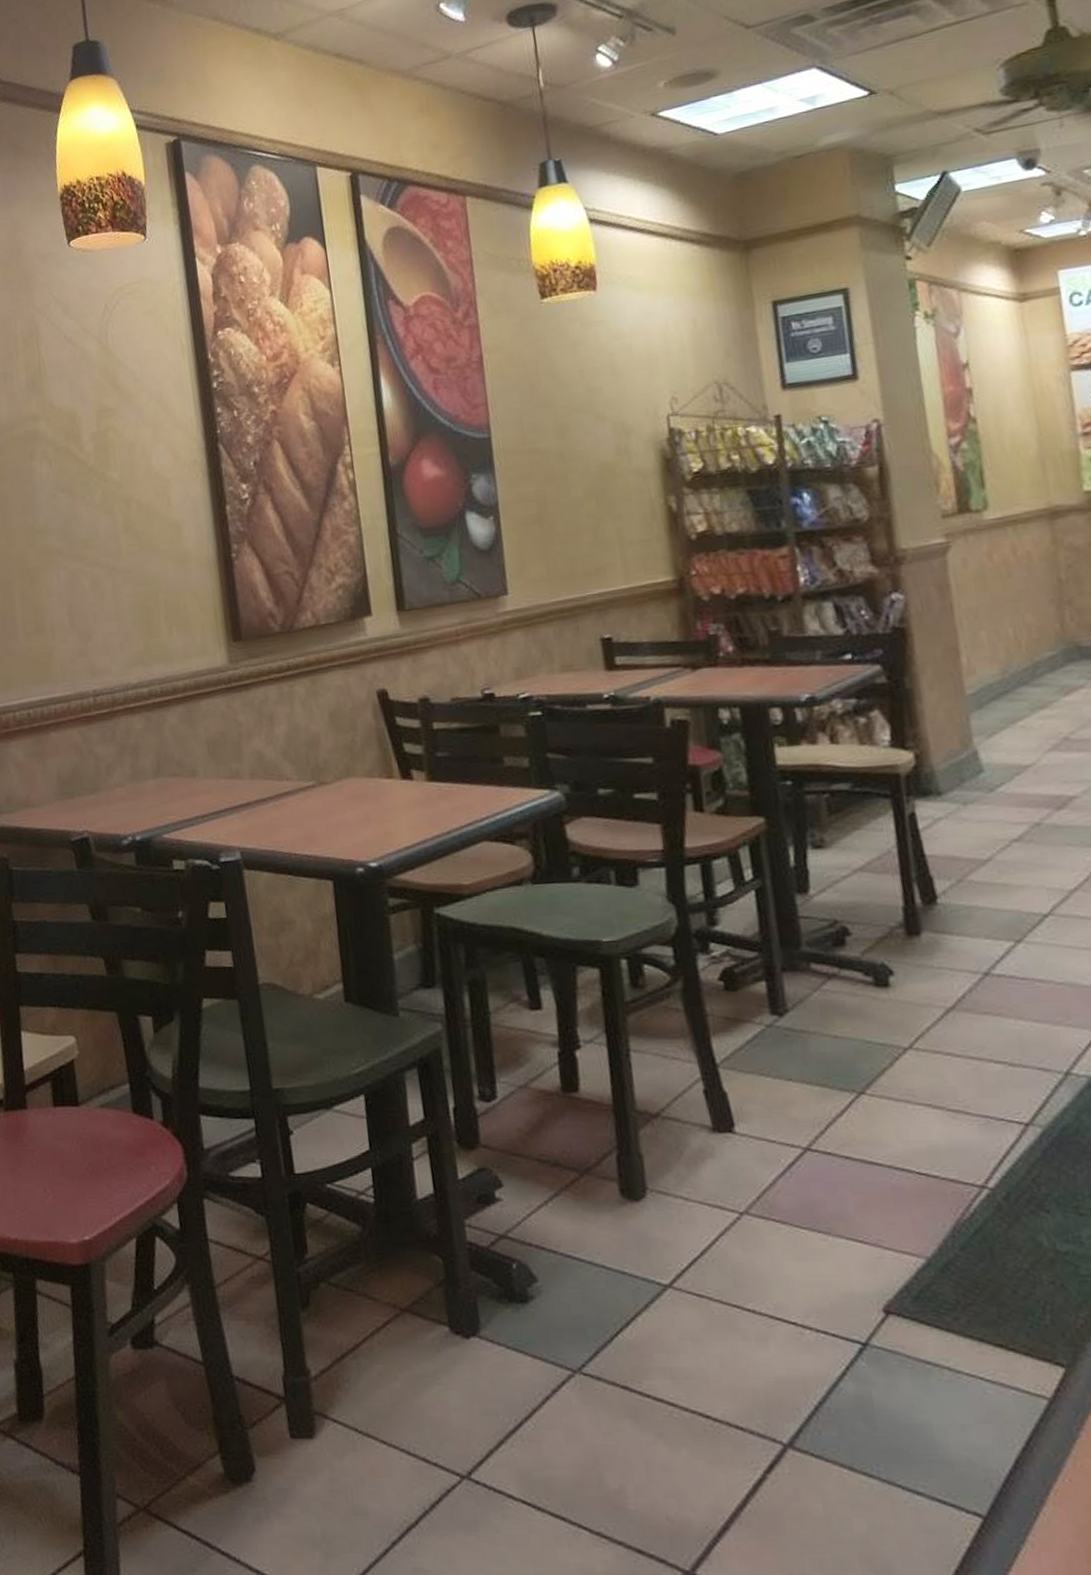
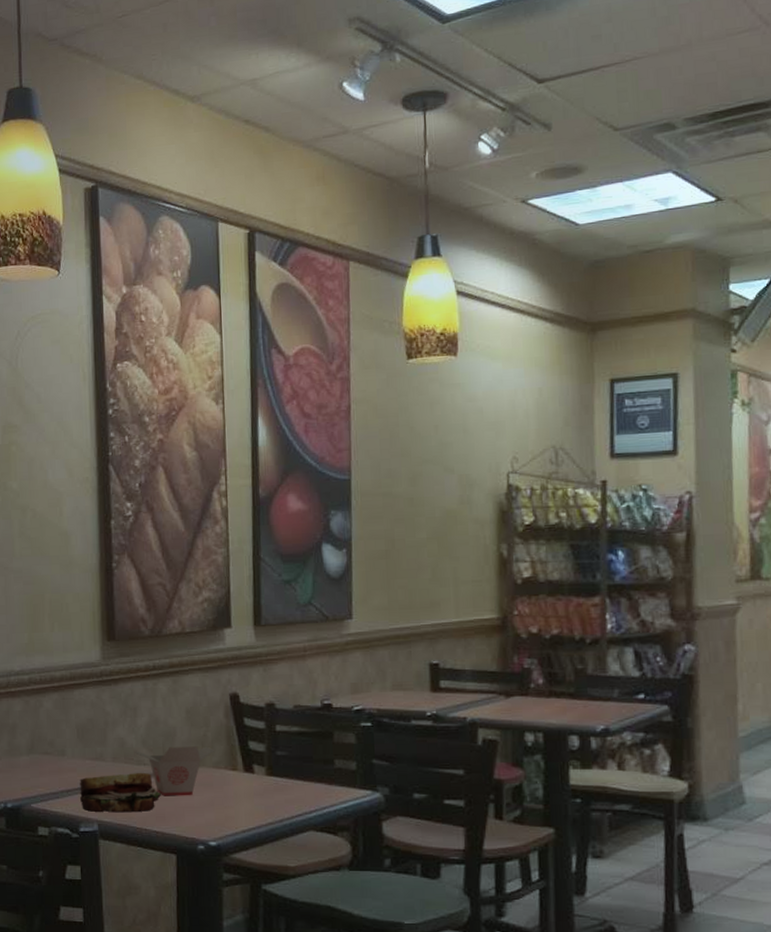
sandwich: none [215,788,310,838] -> present [80,772,162,813]
takeout container: none [275,753,365,814] -> present [135,746,214,796]

